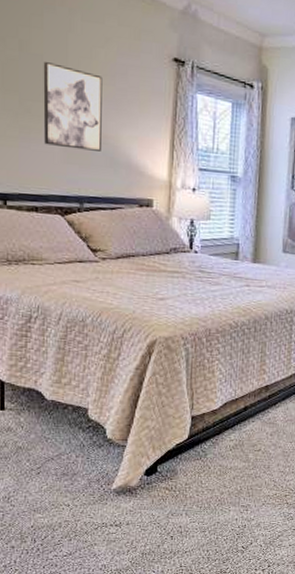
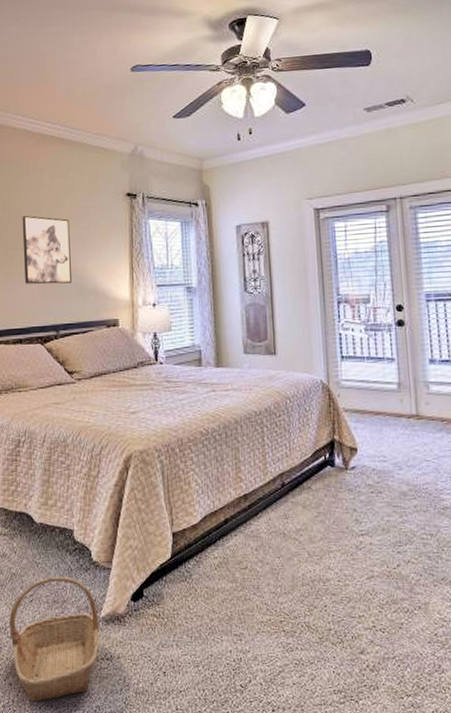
basket: none [13,451,110,562] -> present [9,576,100,702]

